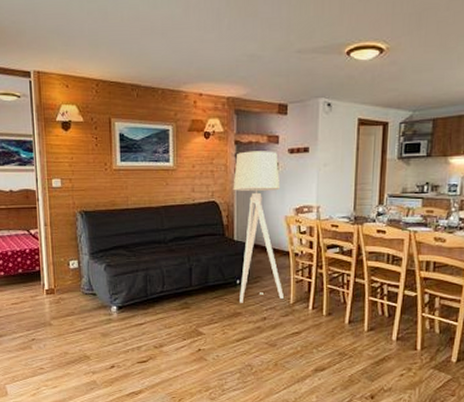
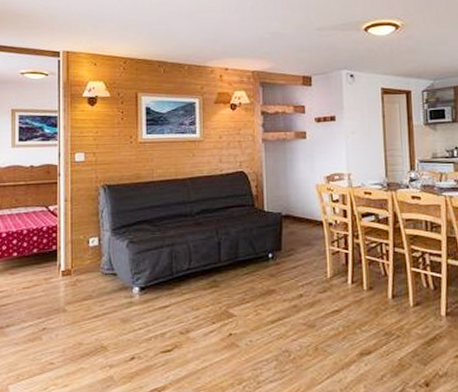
floor lamp: present [233,151,284,303] -> none [261,120,320,279]

